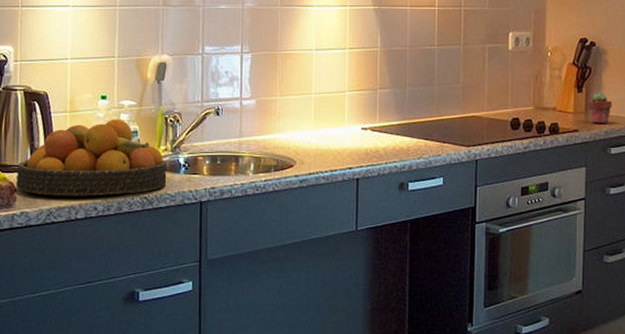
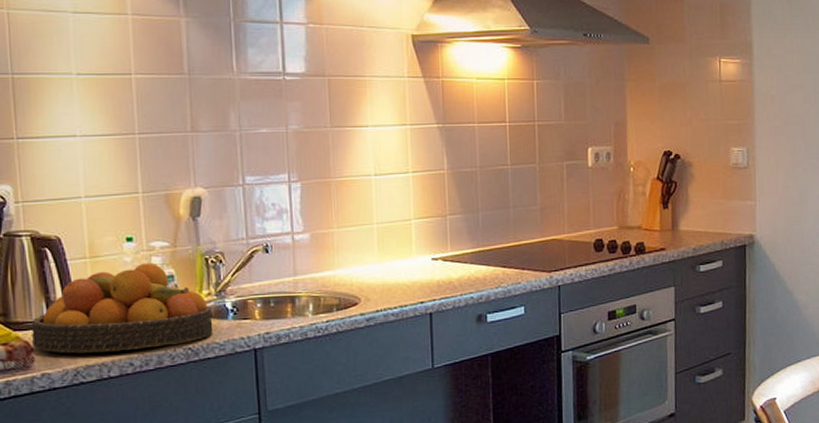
potted succulent: present [588,93,612,124] -> none [675,208,700,241]

